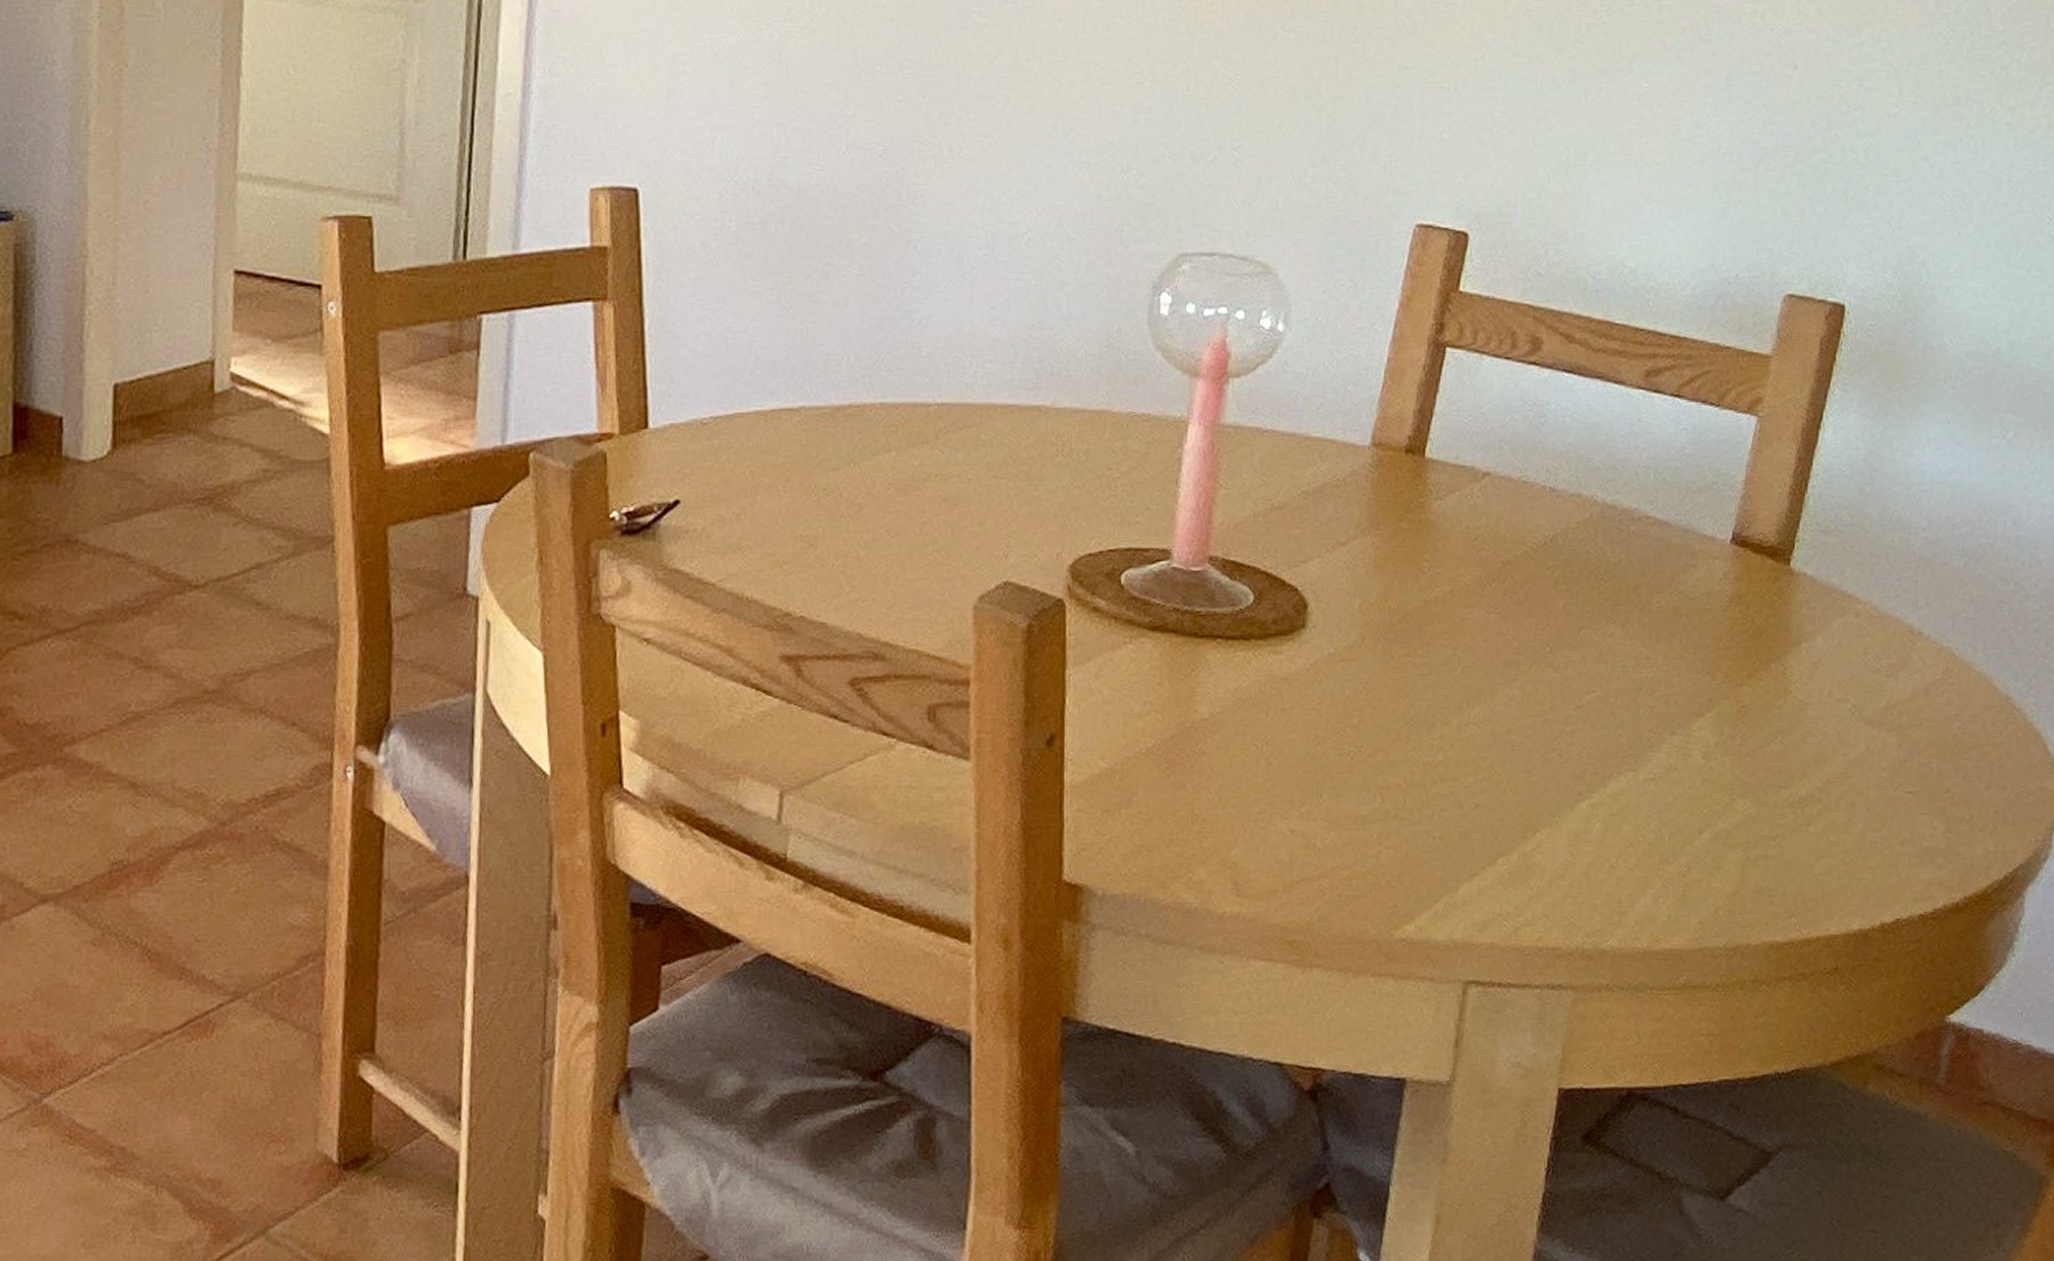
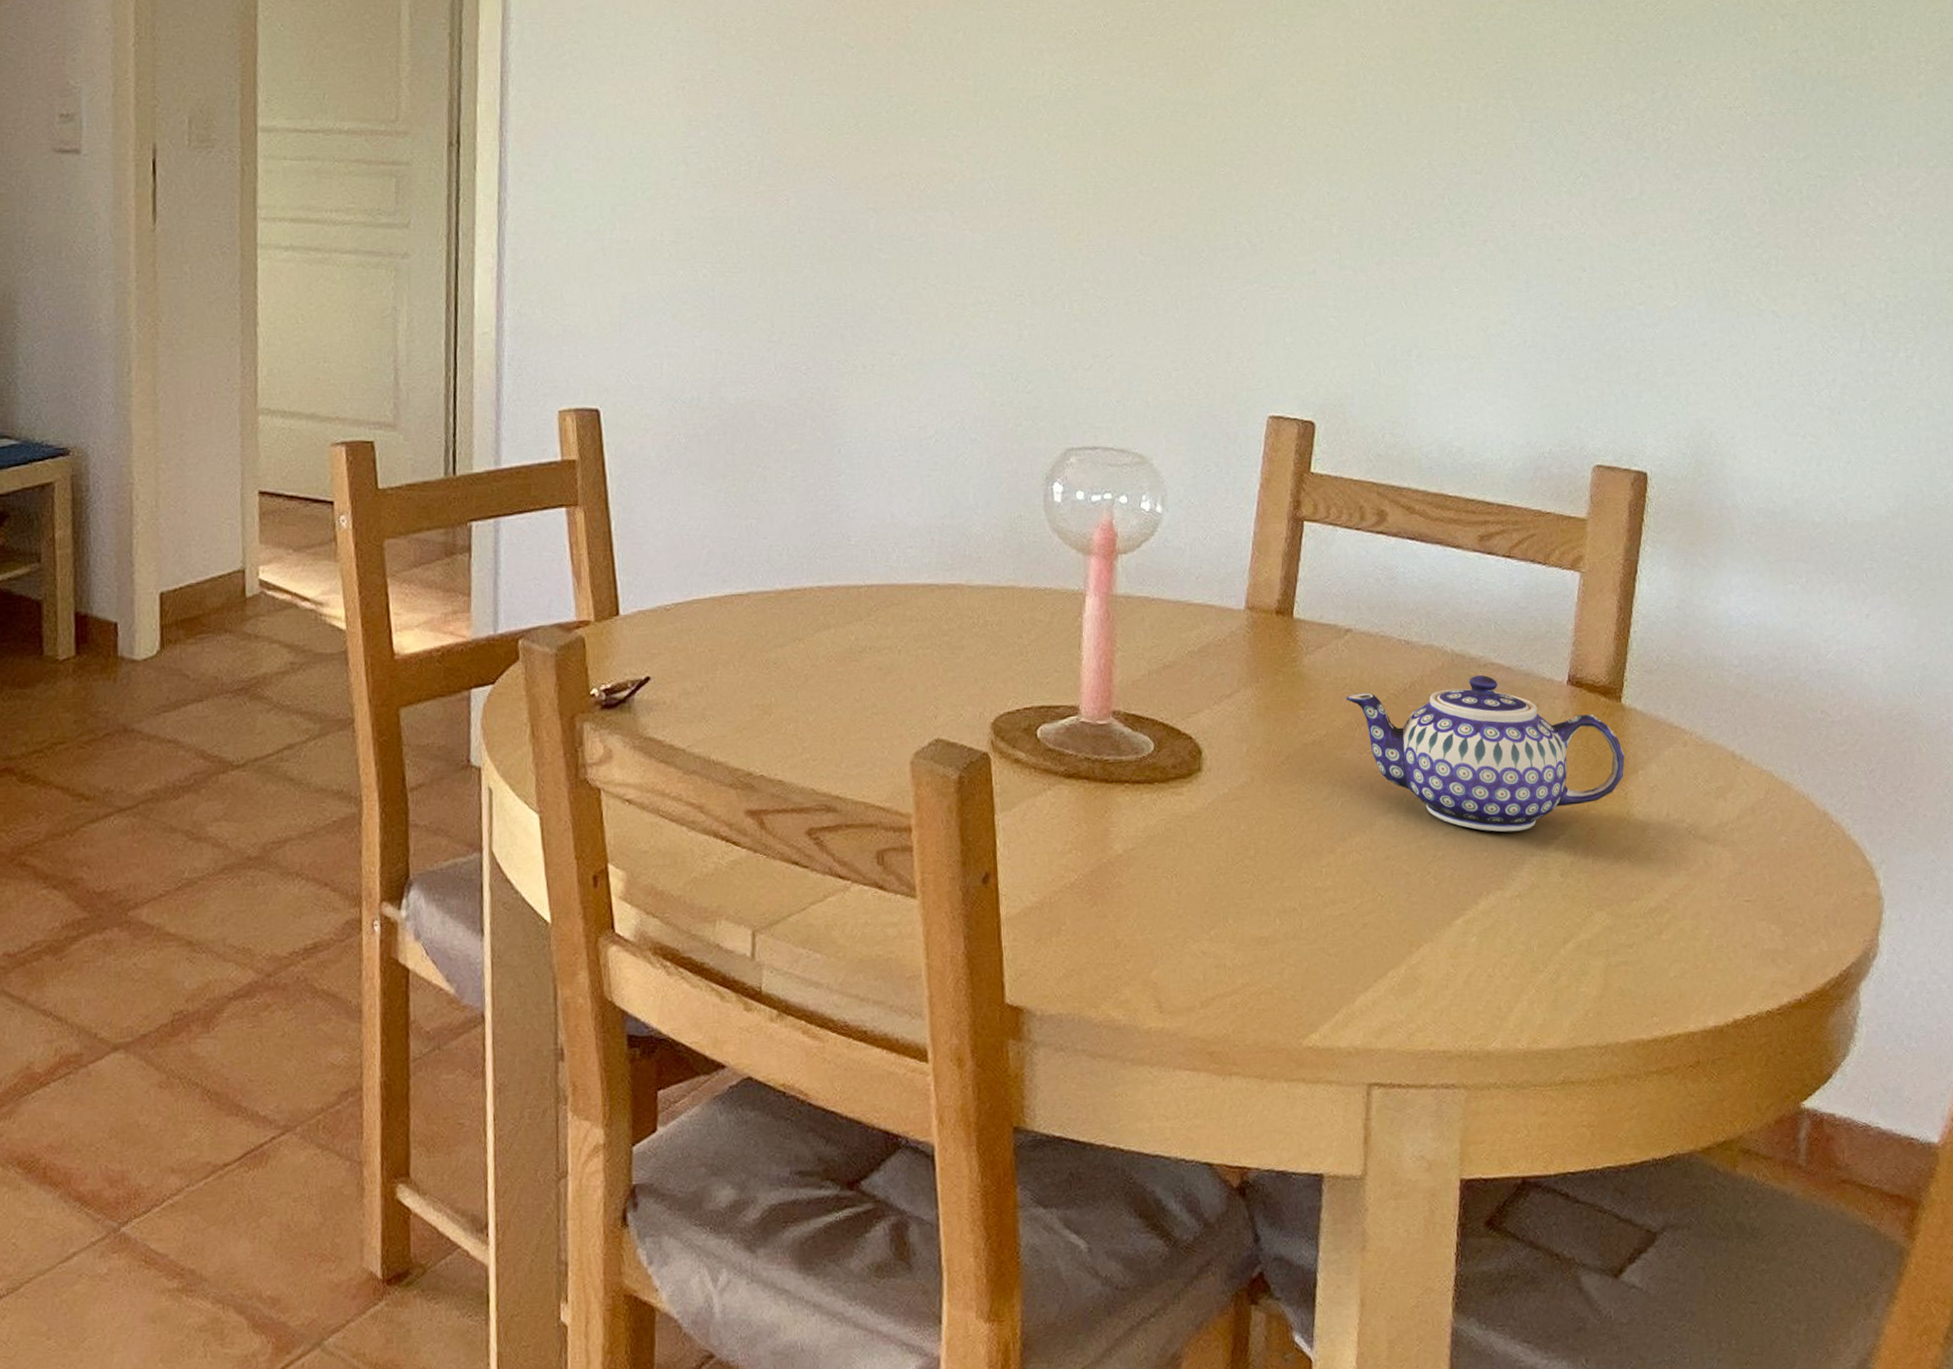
teapot: none [1478,529,1788,708] -> present [1346,675,1625,832]

